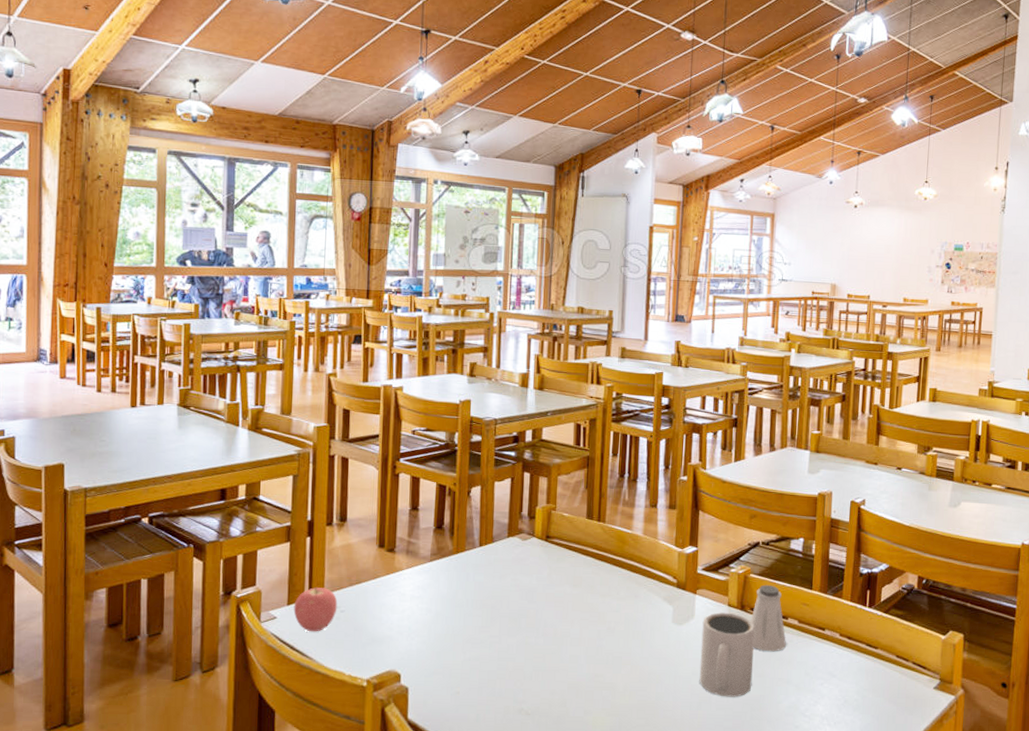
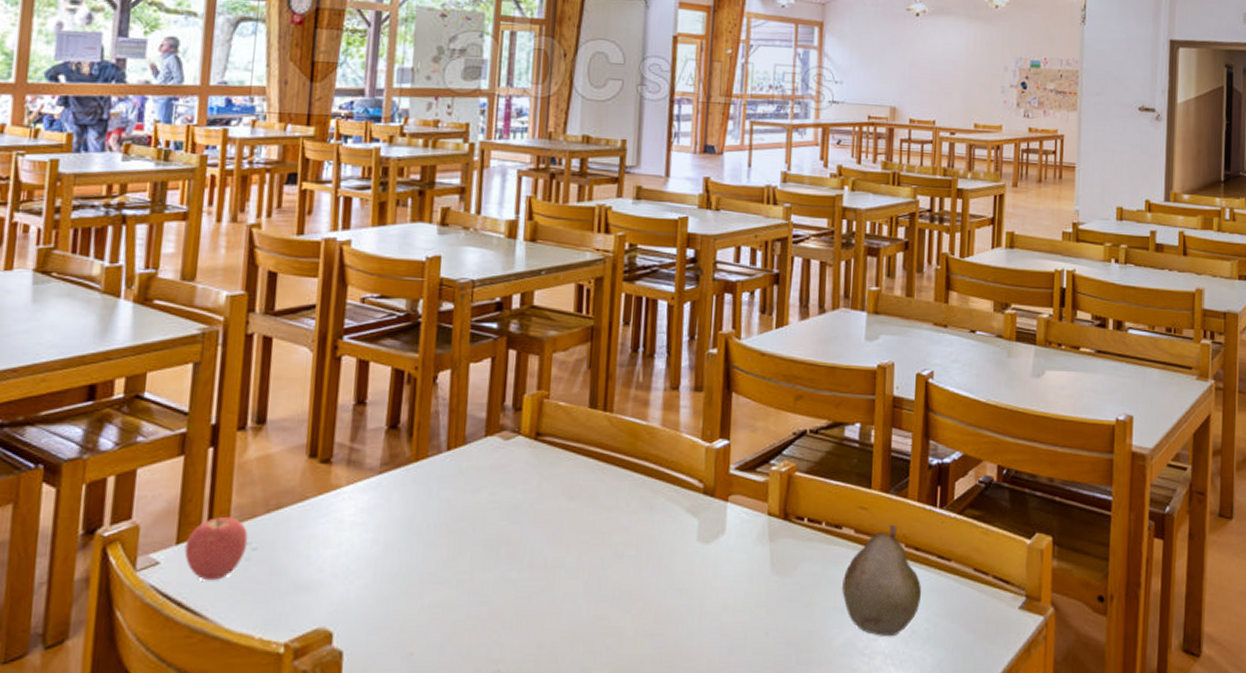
mug: present [699,612,756,697] -> none [731,524,802,637]
saltshaker: present [750,584,787,652] -> none [796,485,841,573]
fruit: none [788,618,853,704] -> present [842,524,922,637]

